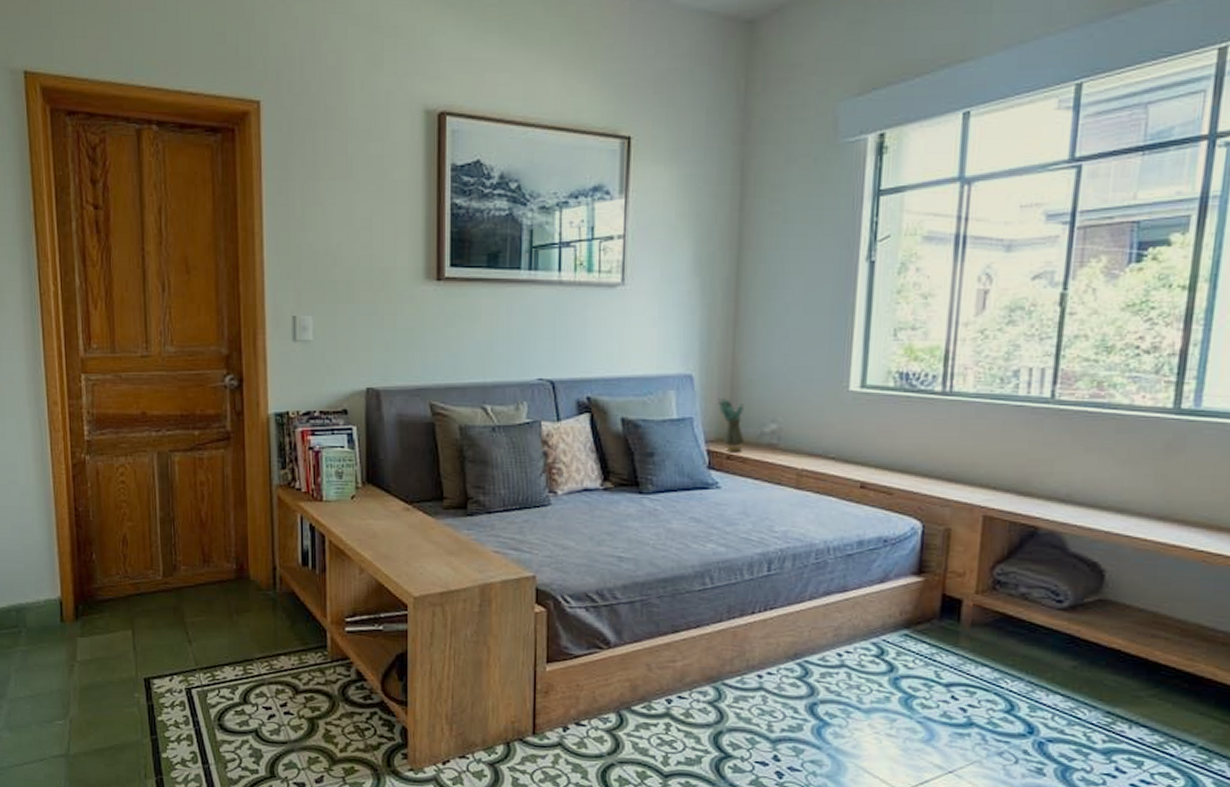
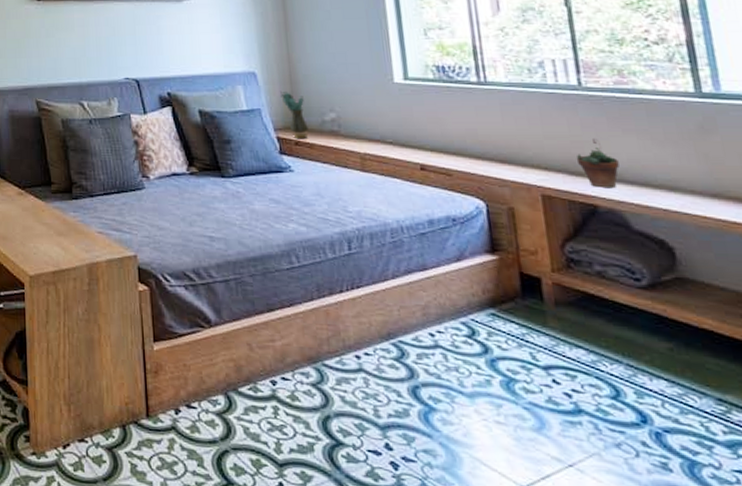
succulent plant: none [1028,456,1072,510] -> present [576,137,619,189]

